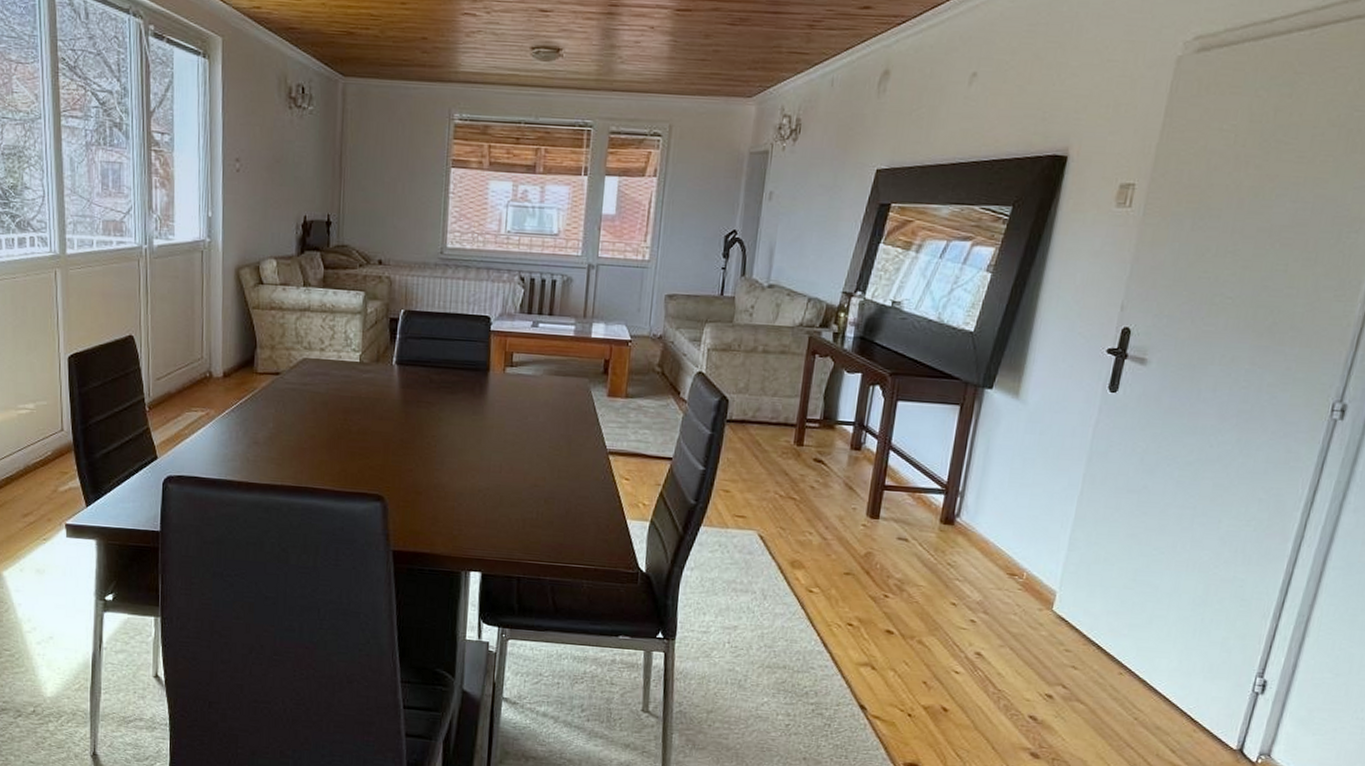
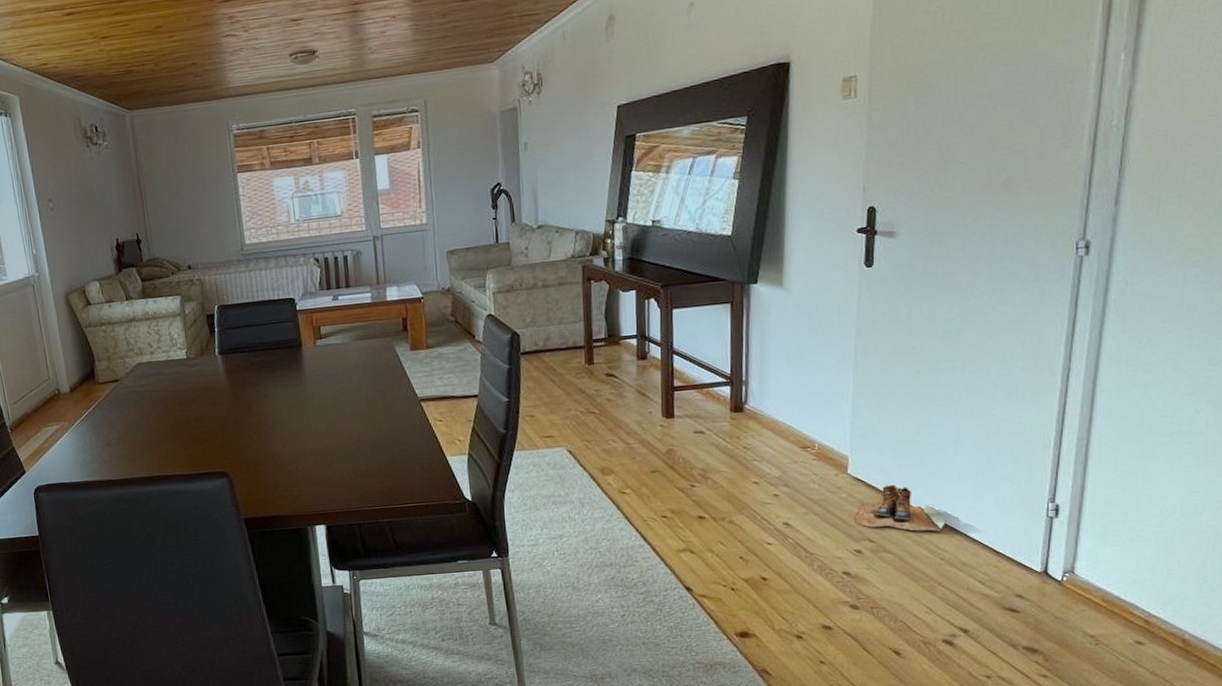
boots: none [1052,629,1146,688] -> present [855,484,946,531]

